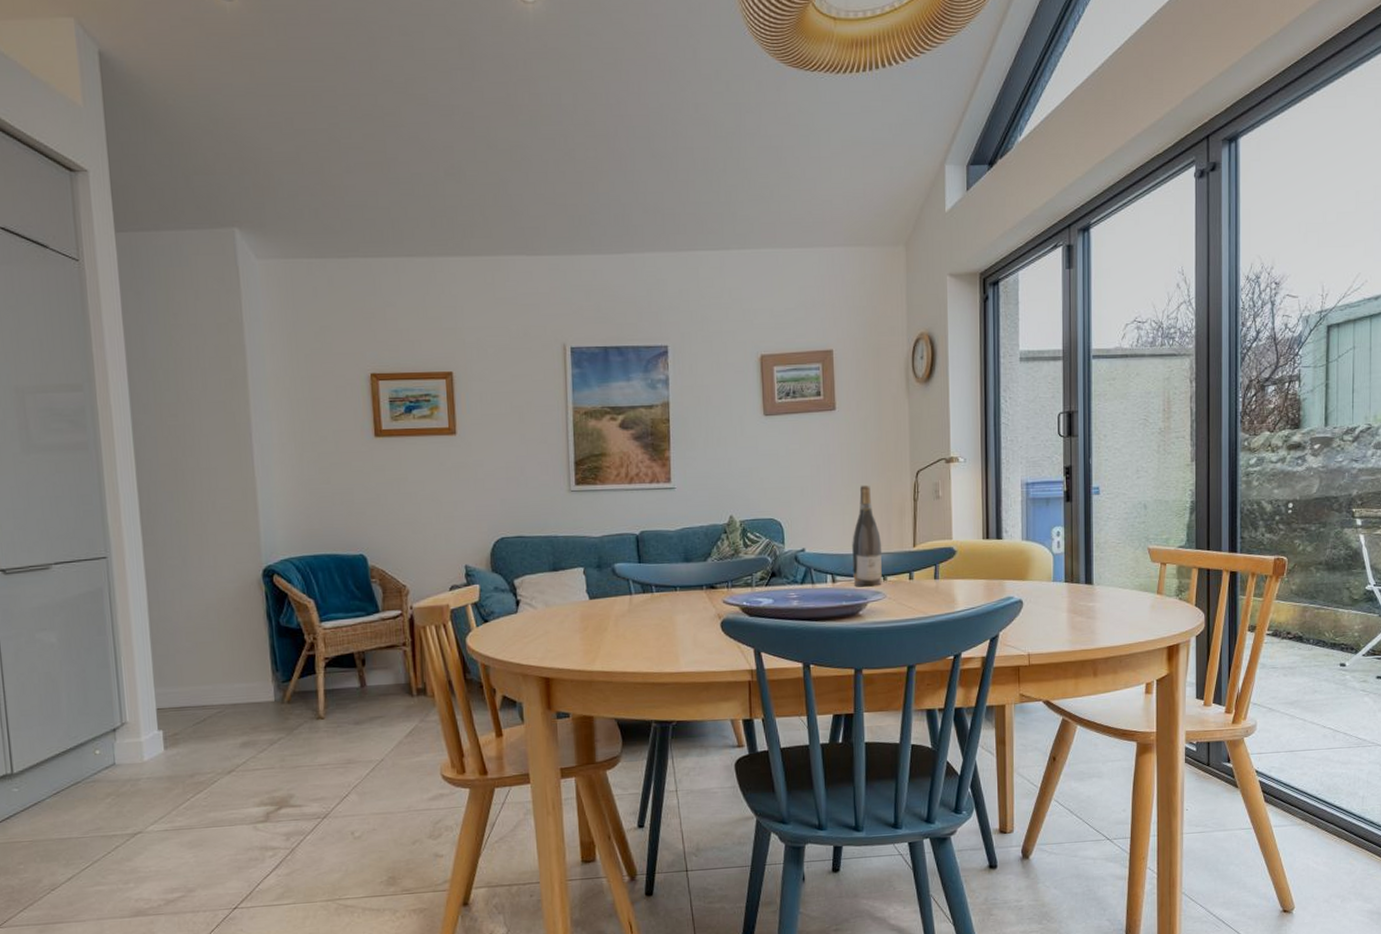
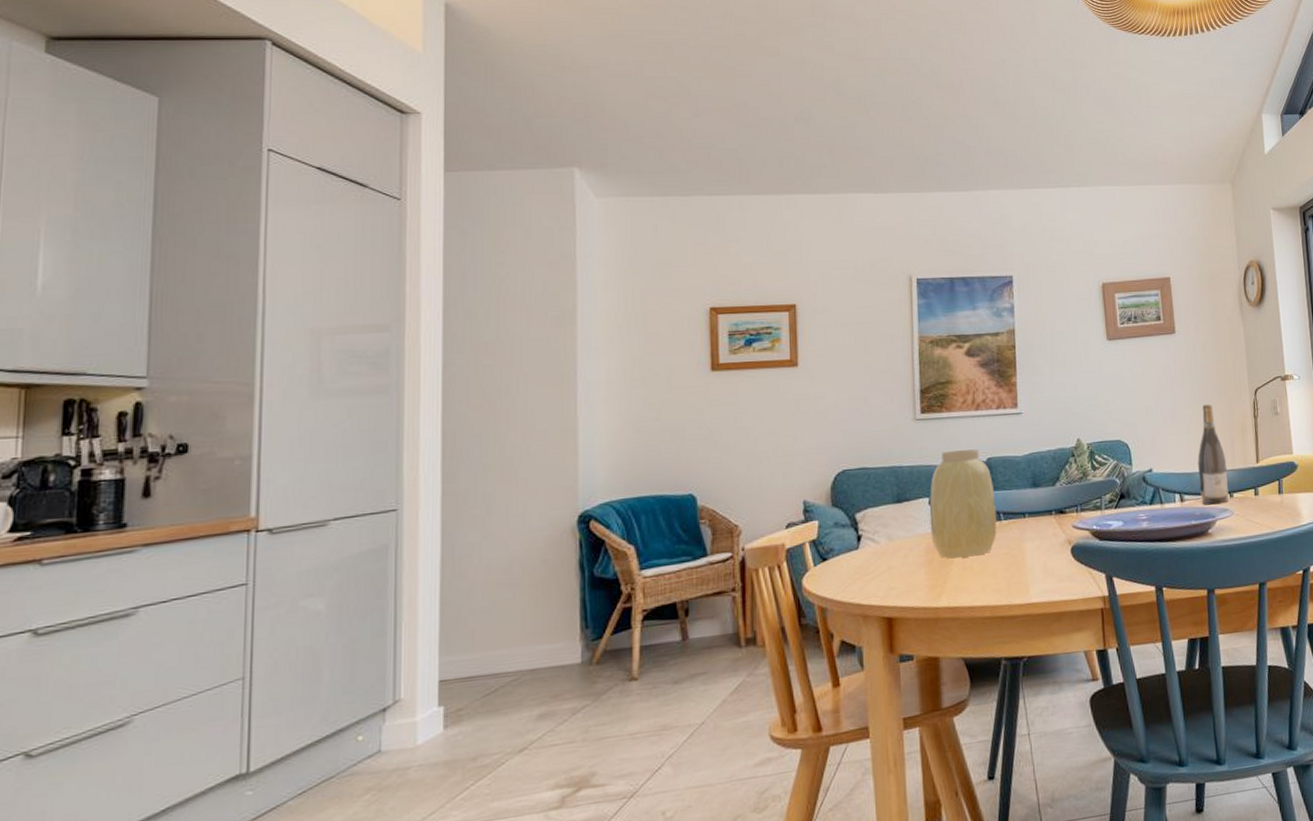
vase: none [584,522,649,626] -> present [929,449,997,559]

